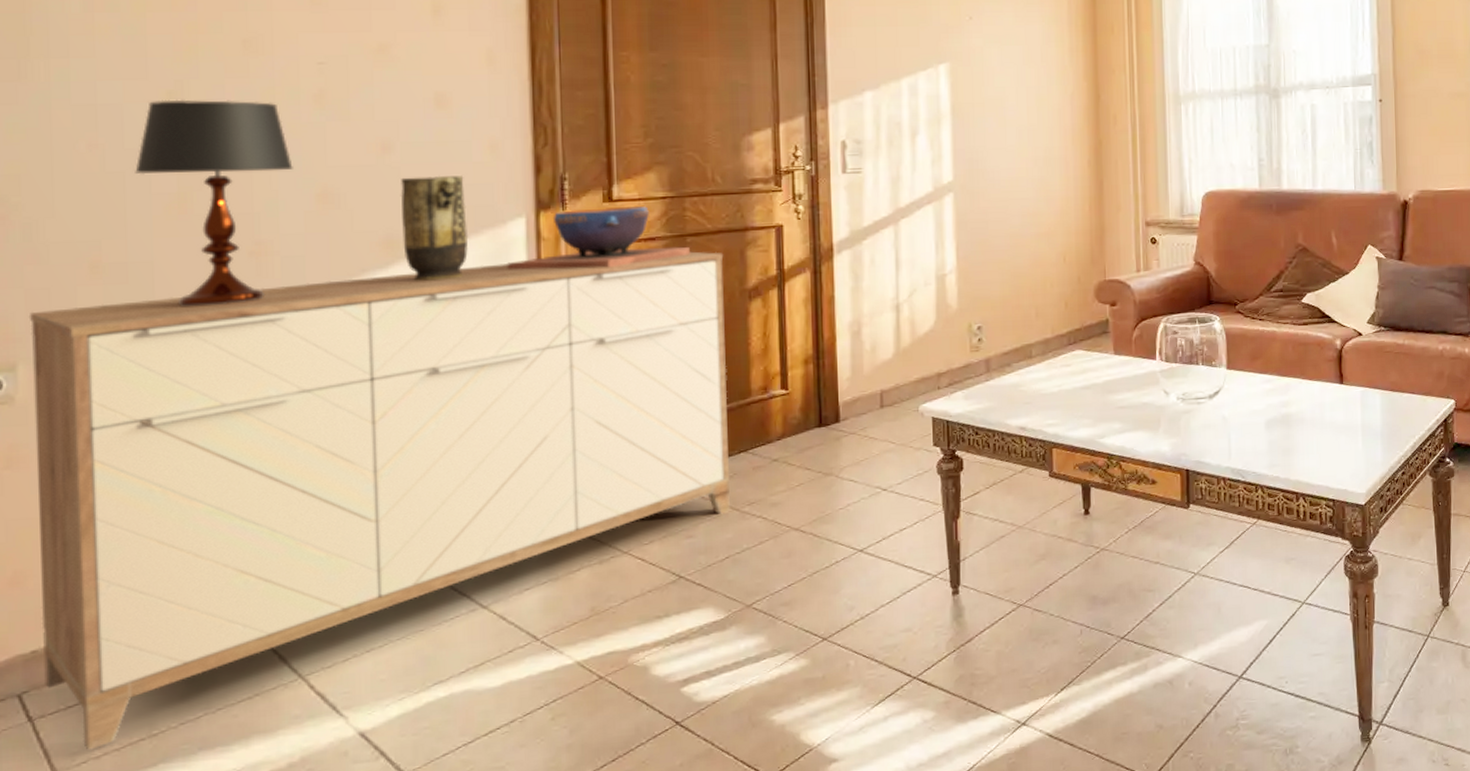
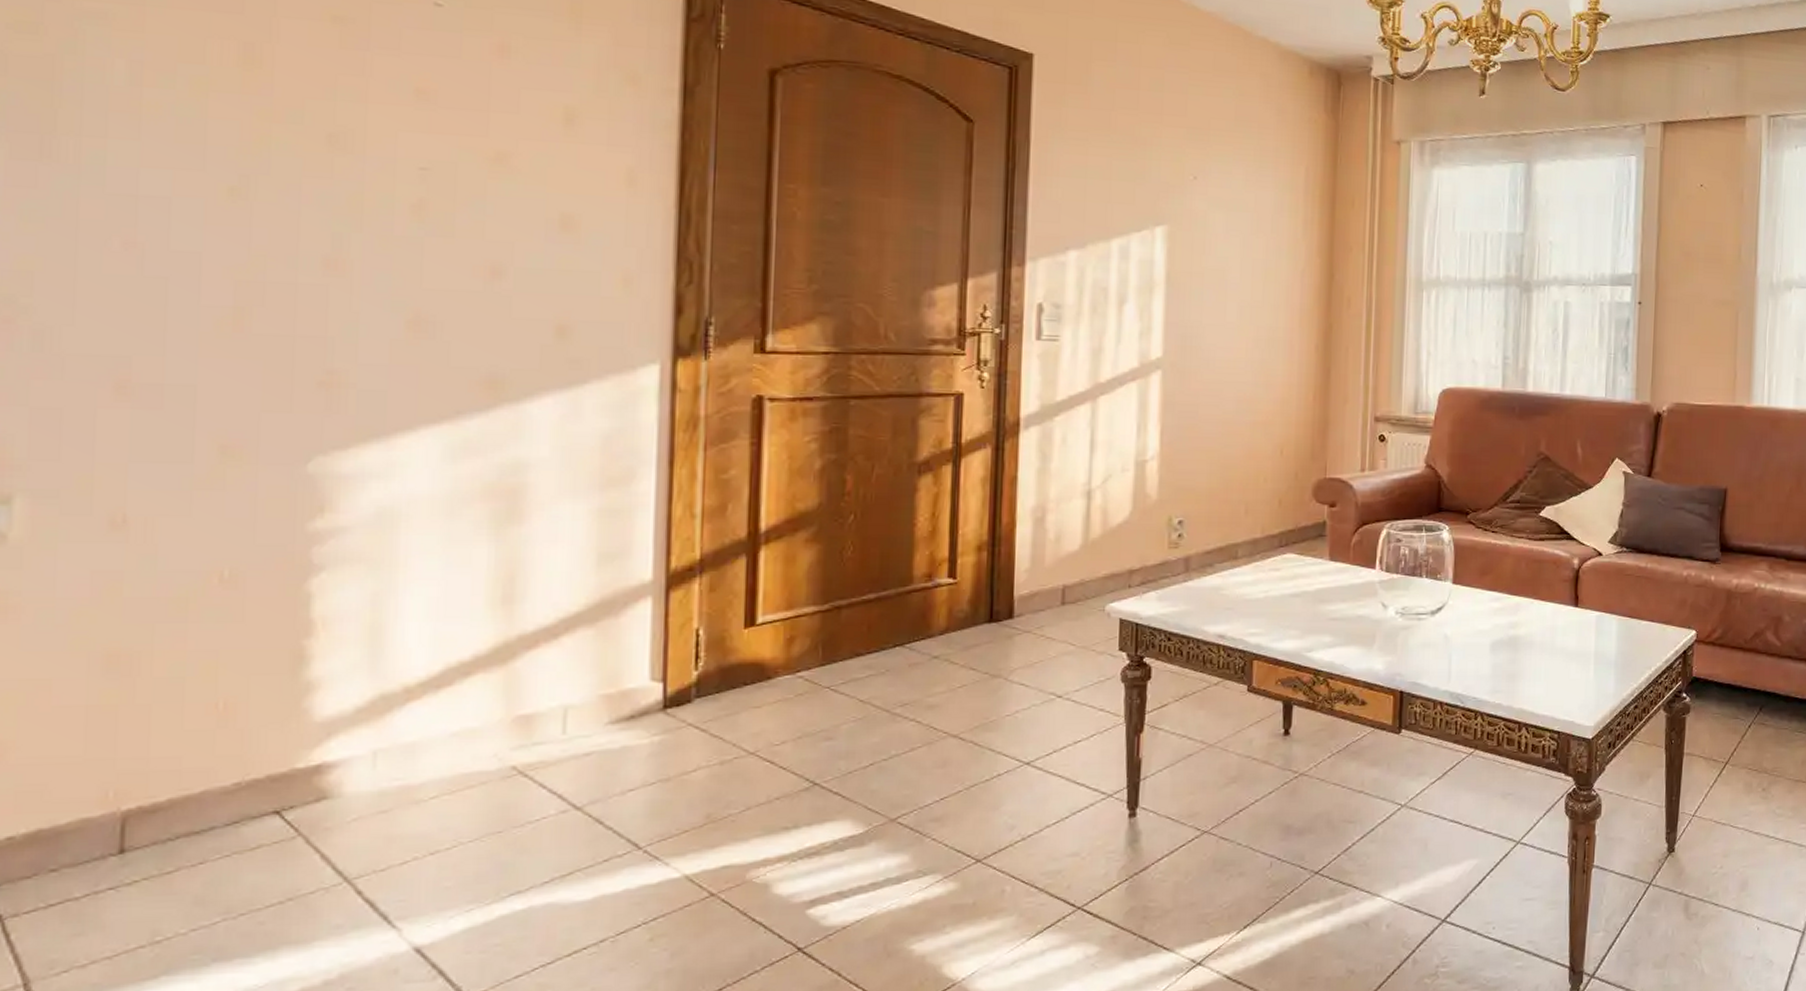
sideboard: present [28,251,730,750] -> none [21,415,891,957]
table lamp: present [135,99,293,308] -> none [181,196,380,442]
vase: present [400,175,469,281] -> none [509,308,590,429]
decorative bowl: present [507,206,690,270] -> none [633,358,853,428]

